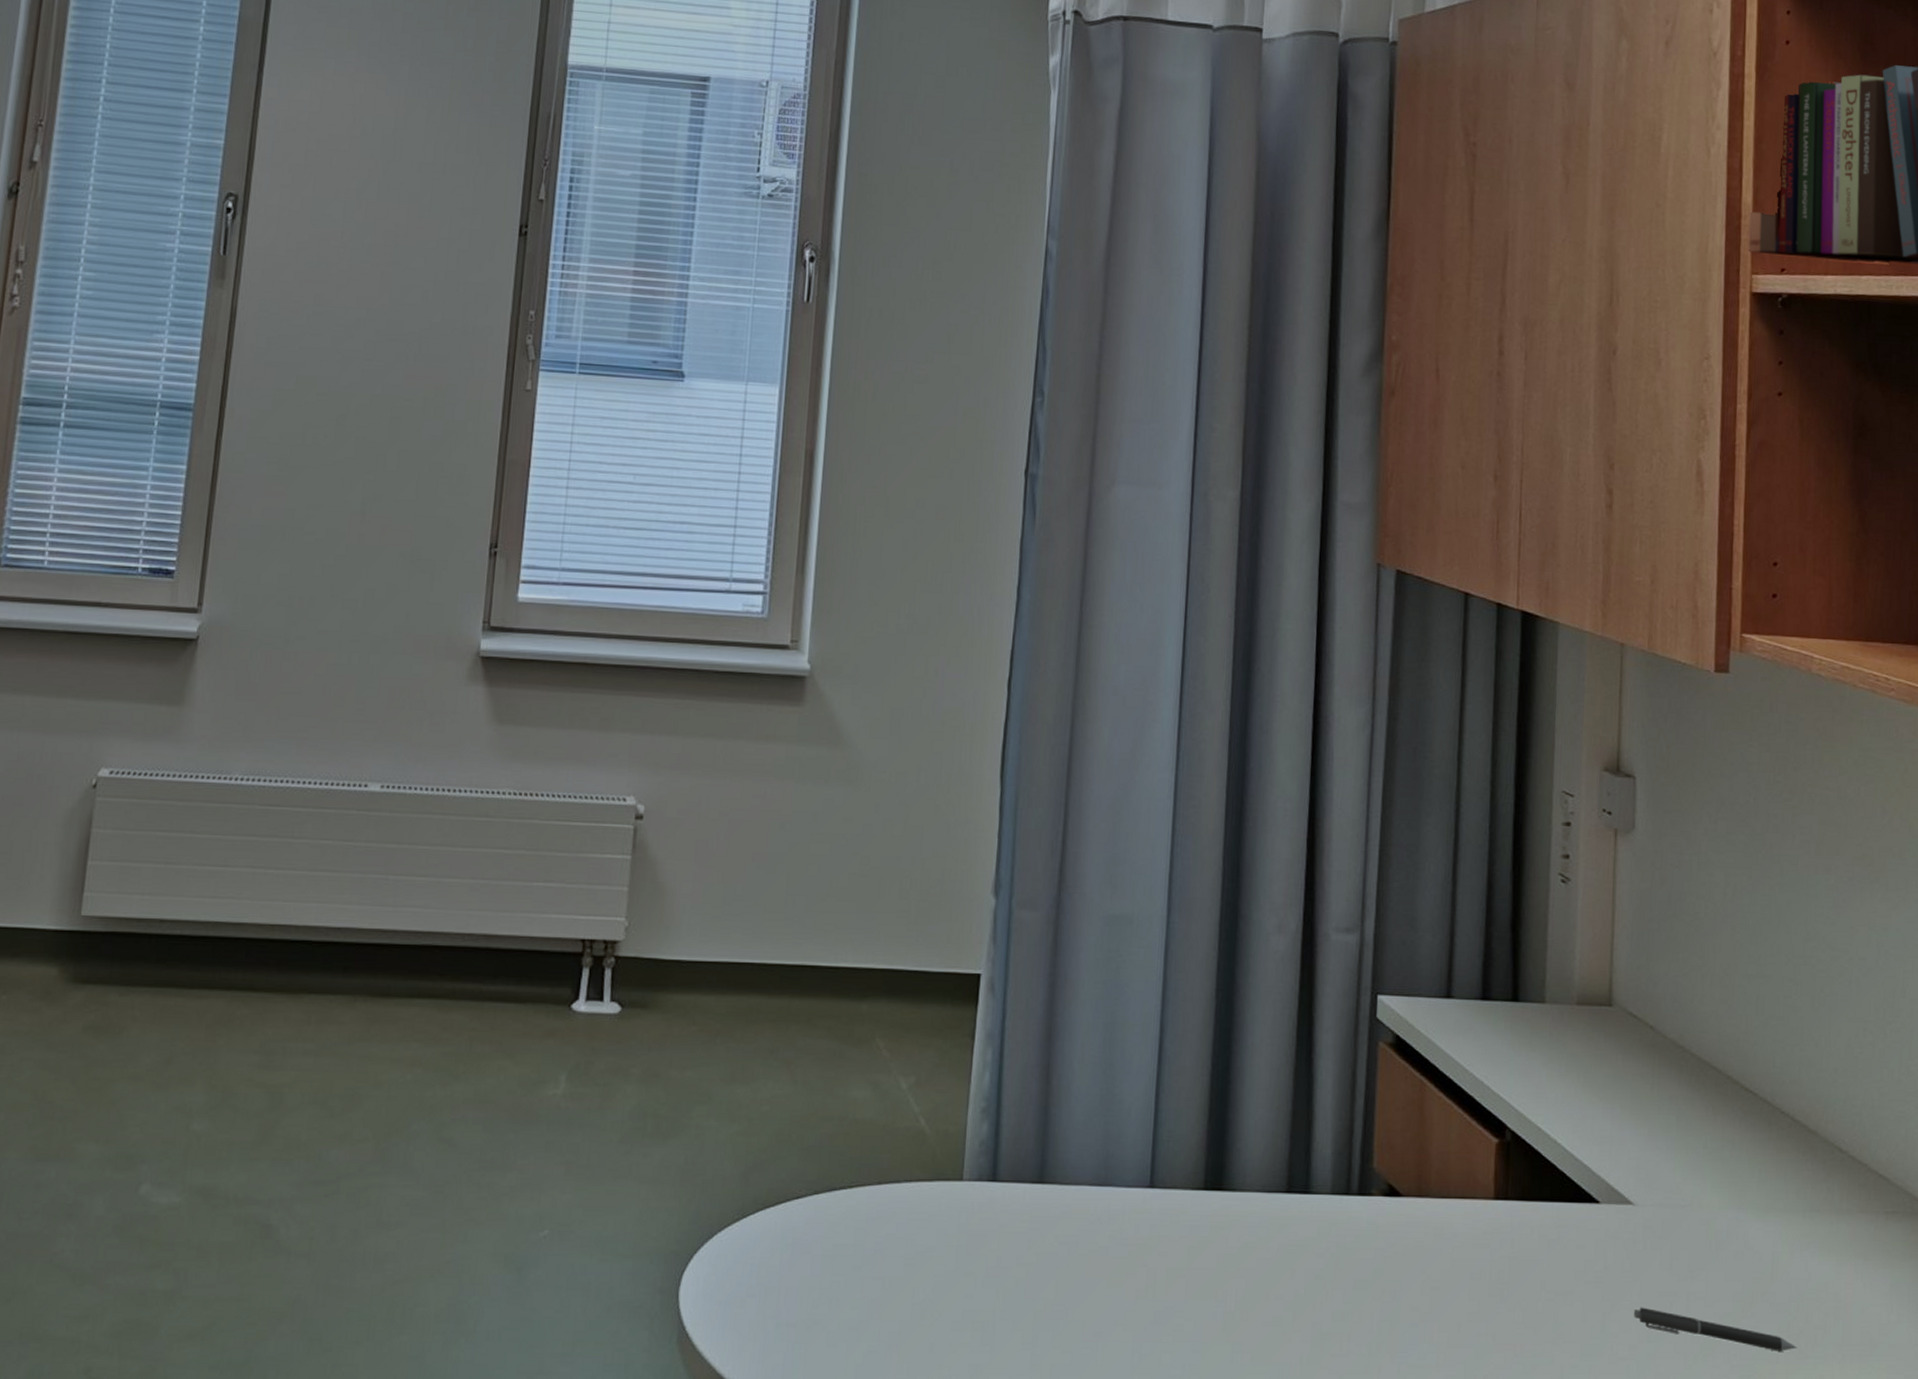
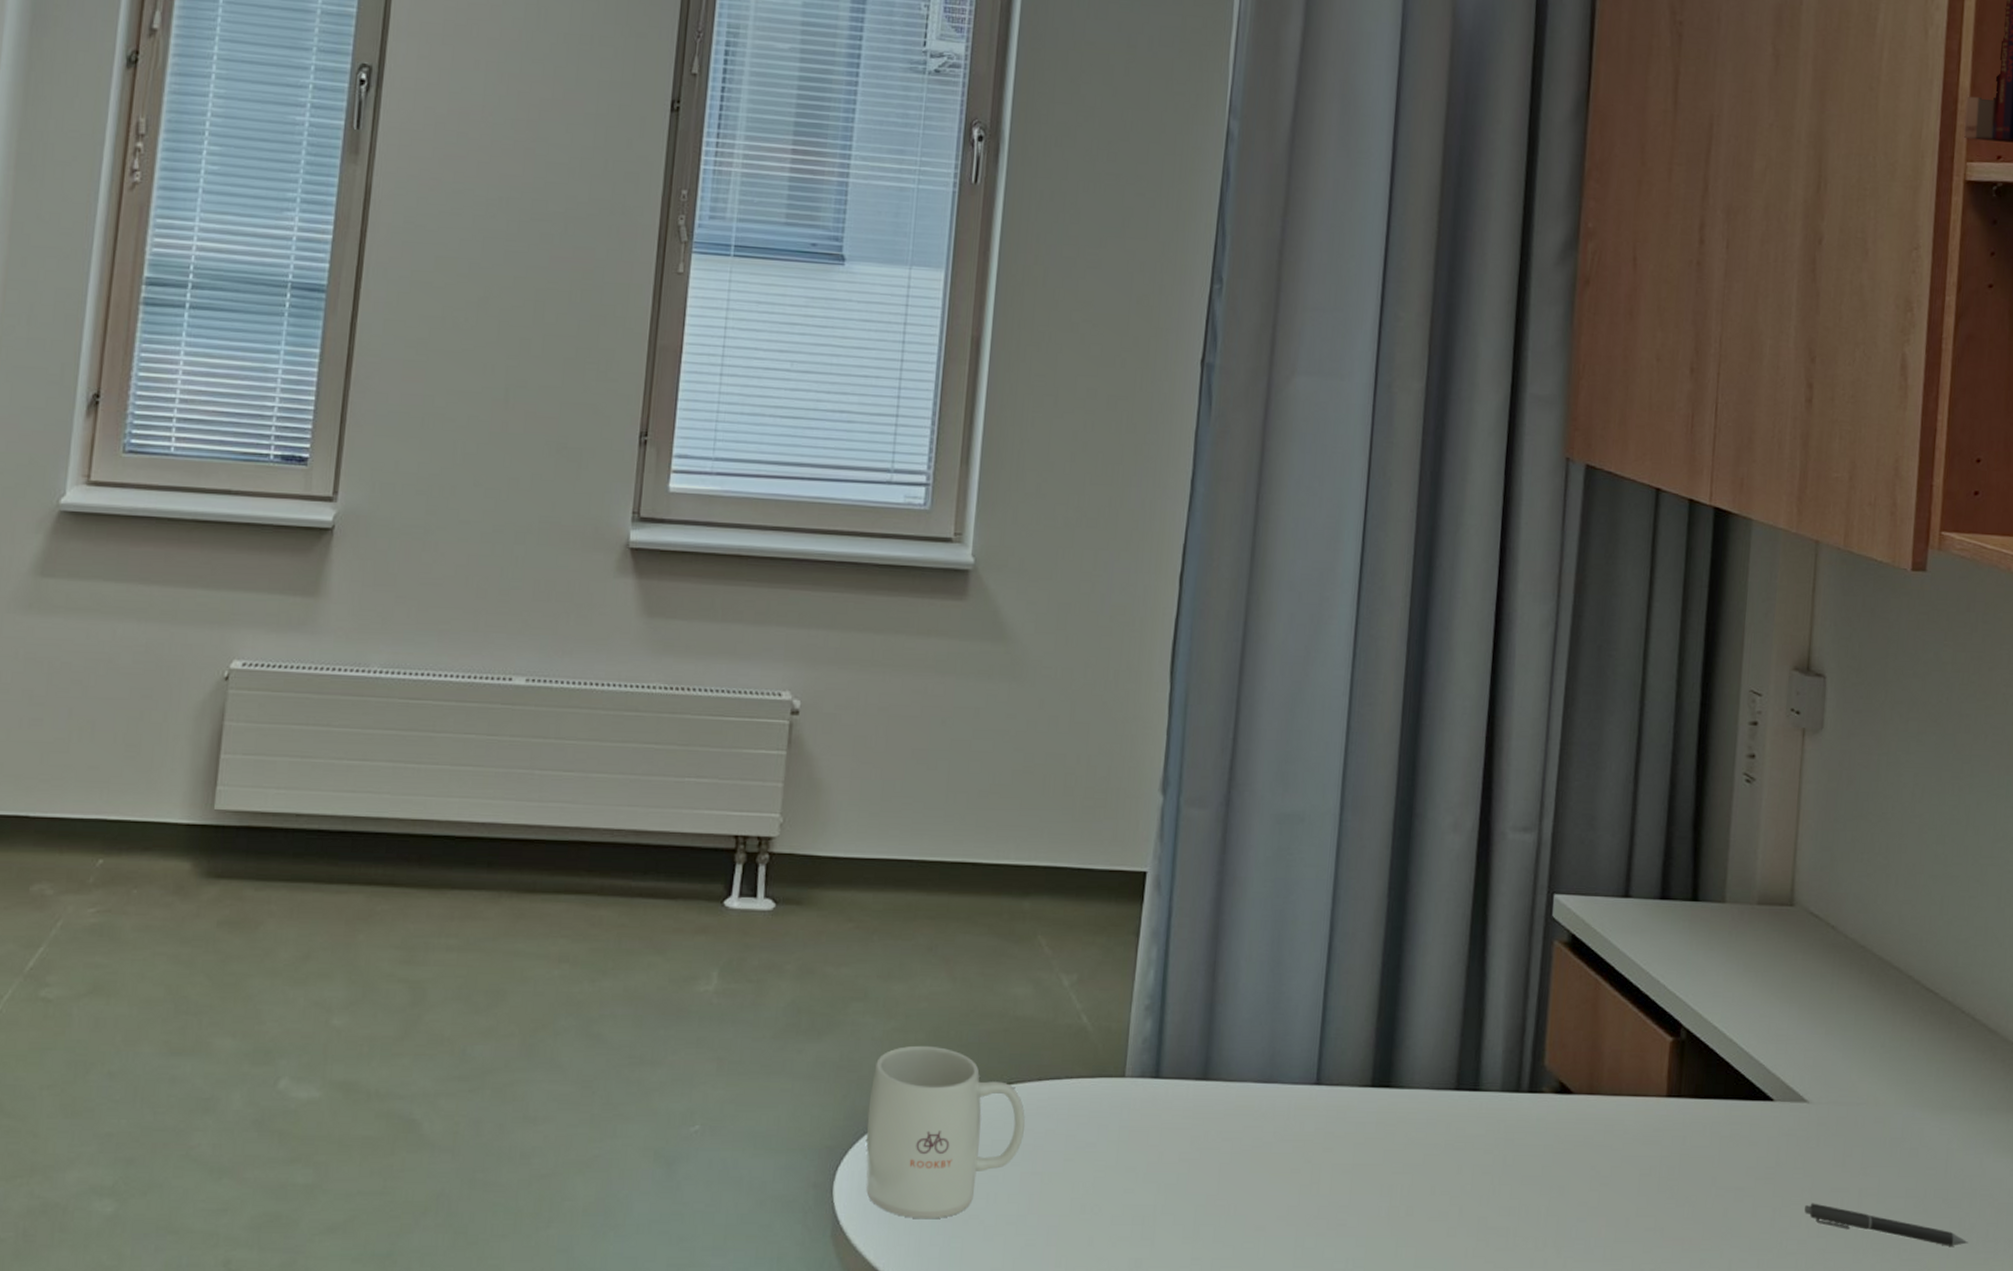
mug: none [710,1149,866,1325] -> present [866,1045,1025,1219]

